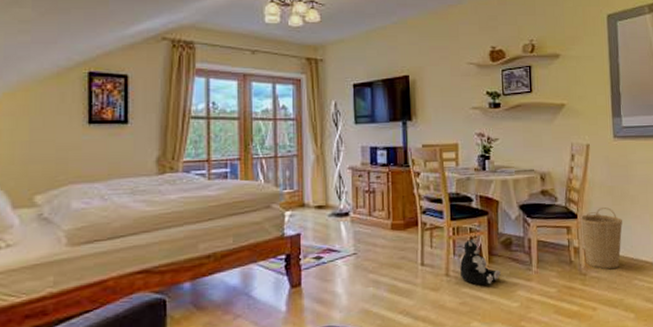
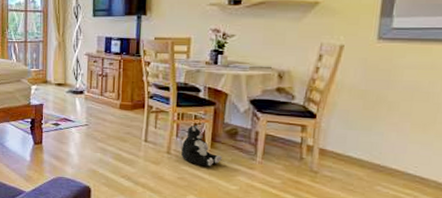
basket: present [580,207,622,270] -> none [318,111,373,172]

